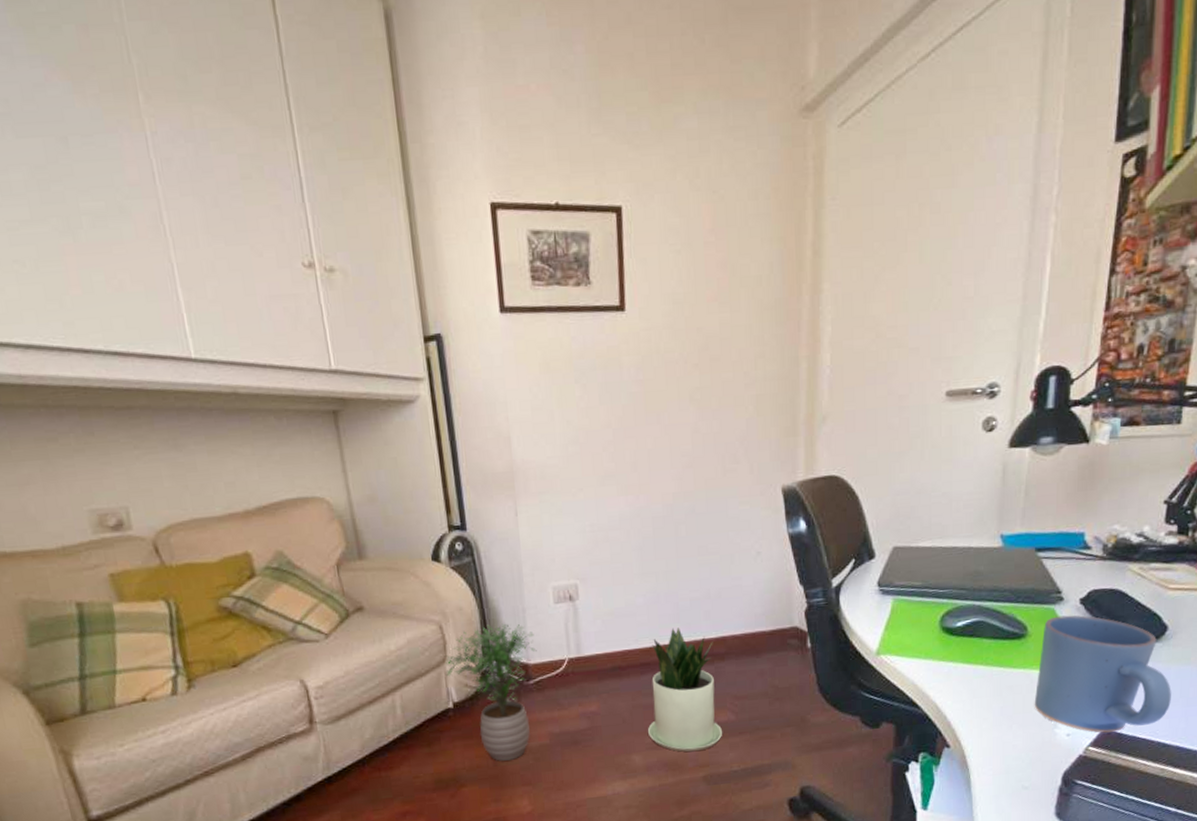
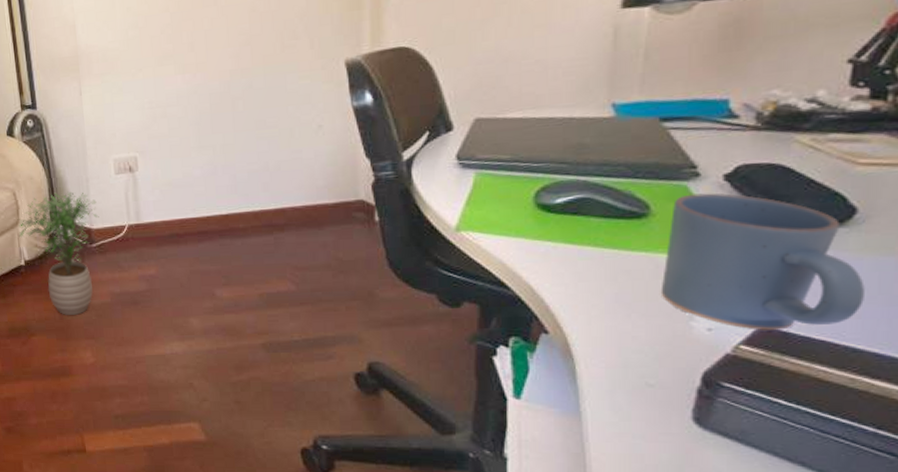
planter: present [648,627,722,752] -> none [206,198,282,319]

